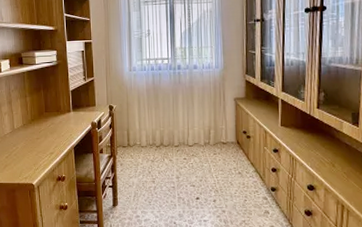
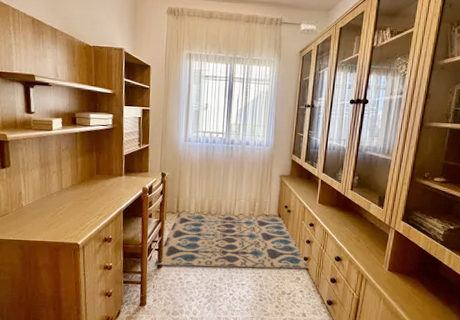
rug: none [110,144,279,203] -> present [155,214,310,269]

